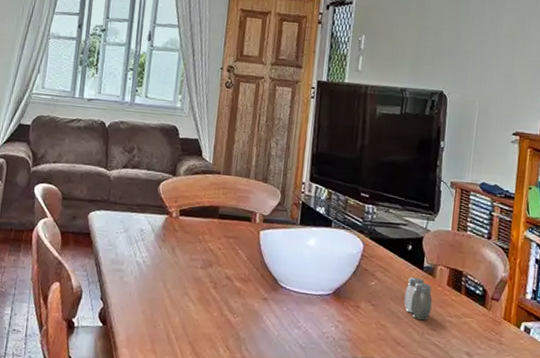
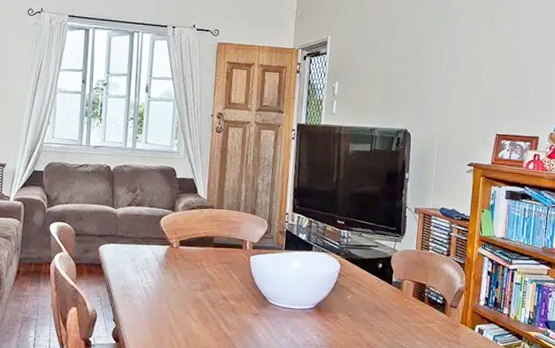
salt and pepper shaker: present [404,277,433,320] -> none [376,291,400,326]

